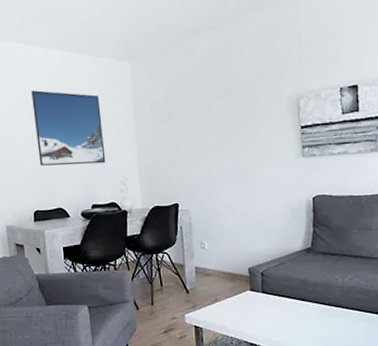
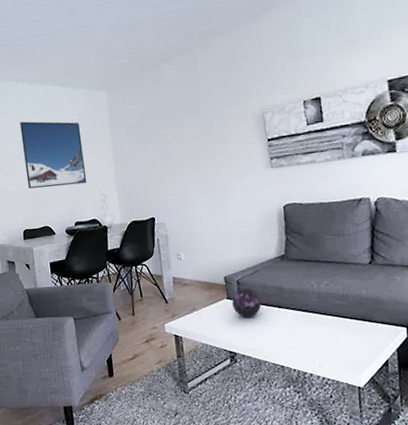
decorative orb: none [255,279,285,310] -> present [232,287,262,318]

